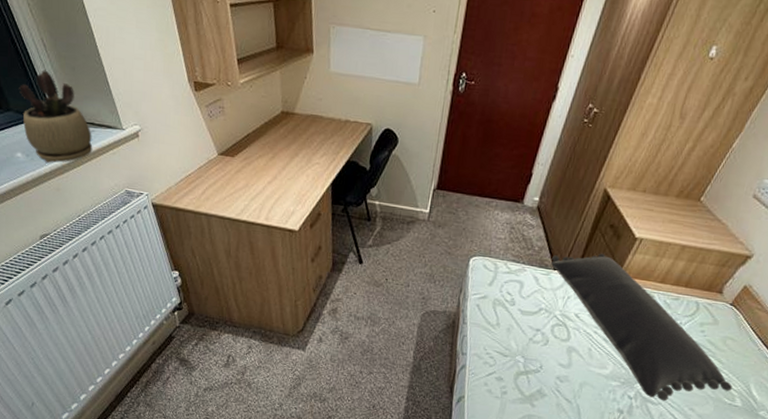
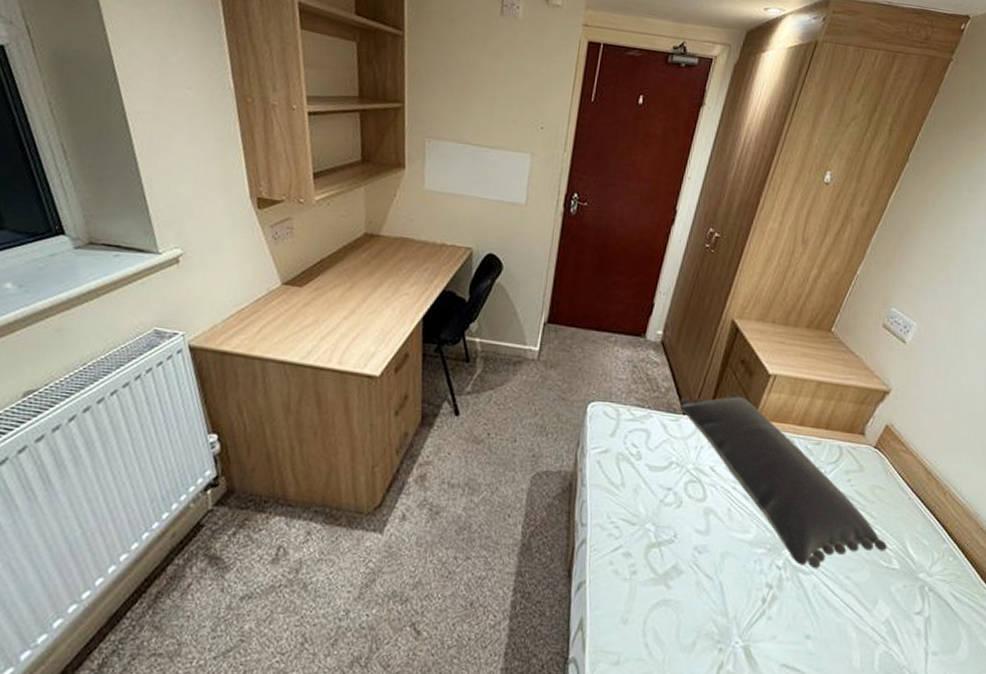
potted cactus: present [19,70,93,164] -> none [20,180,116,297]

